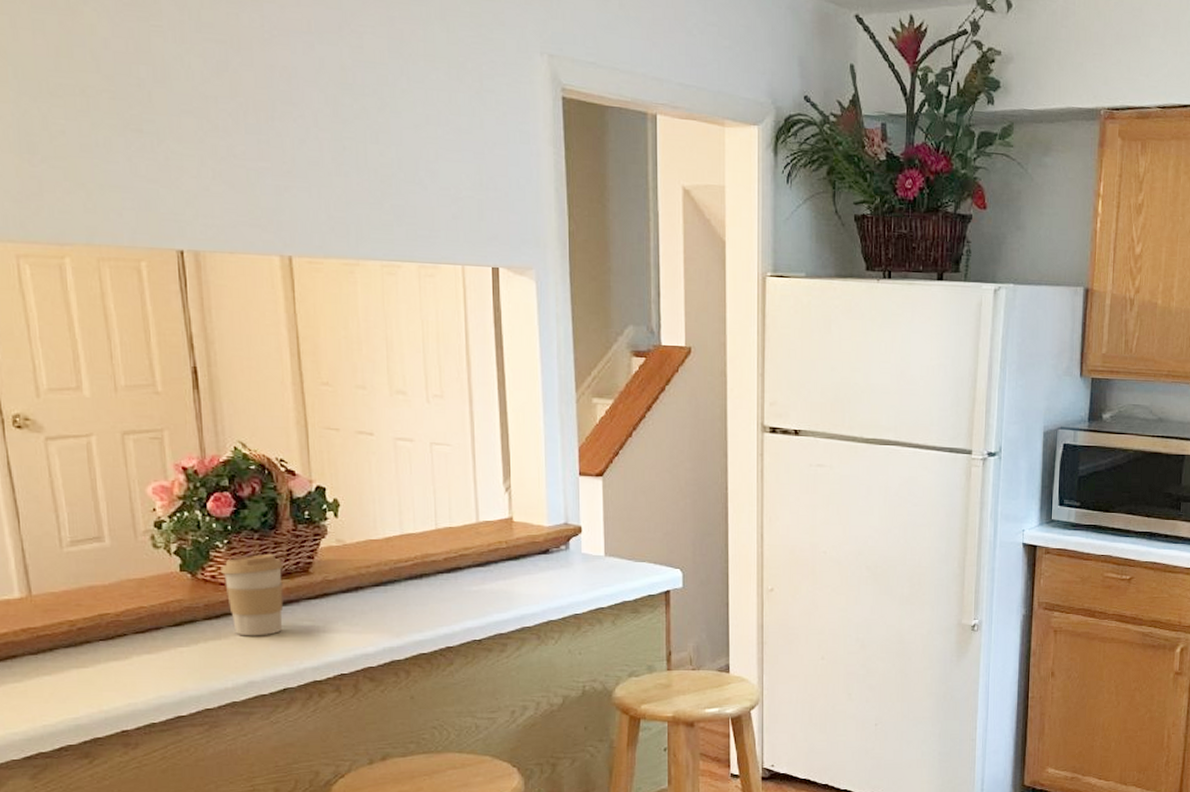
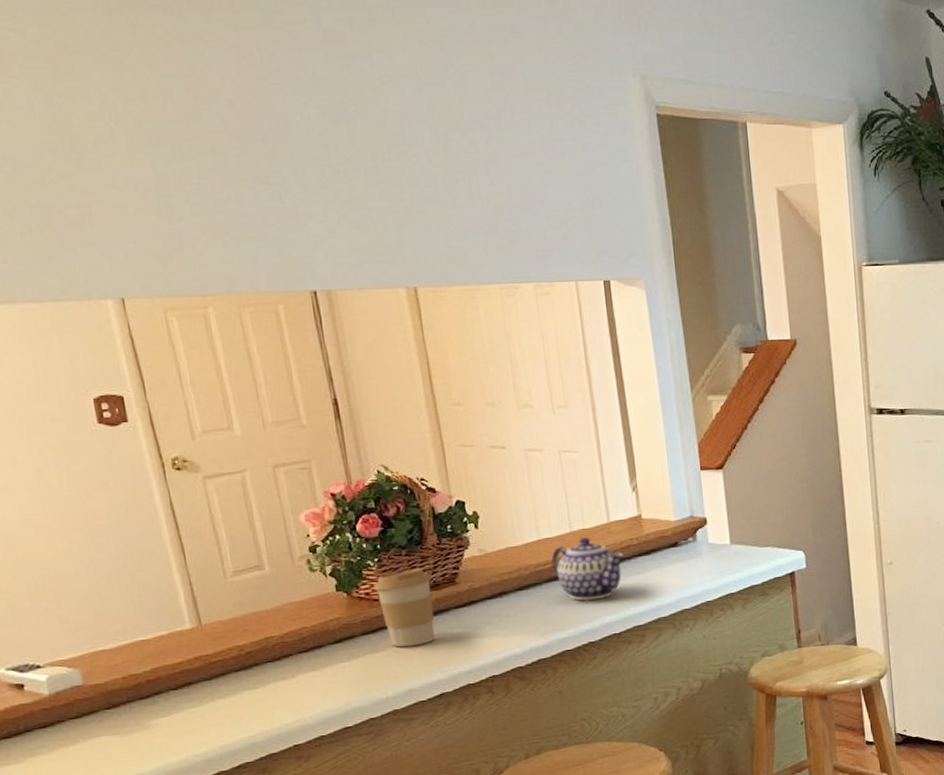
teapot: none [413,536,490,603] -> present [551,537,624,601]

